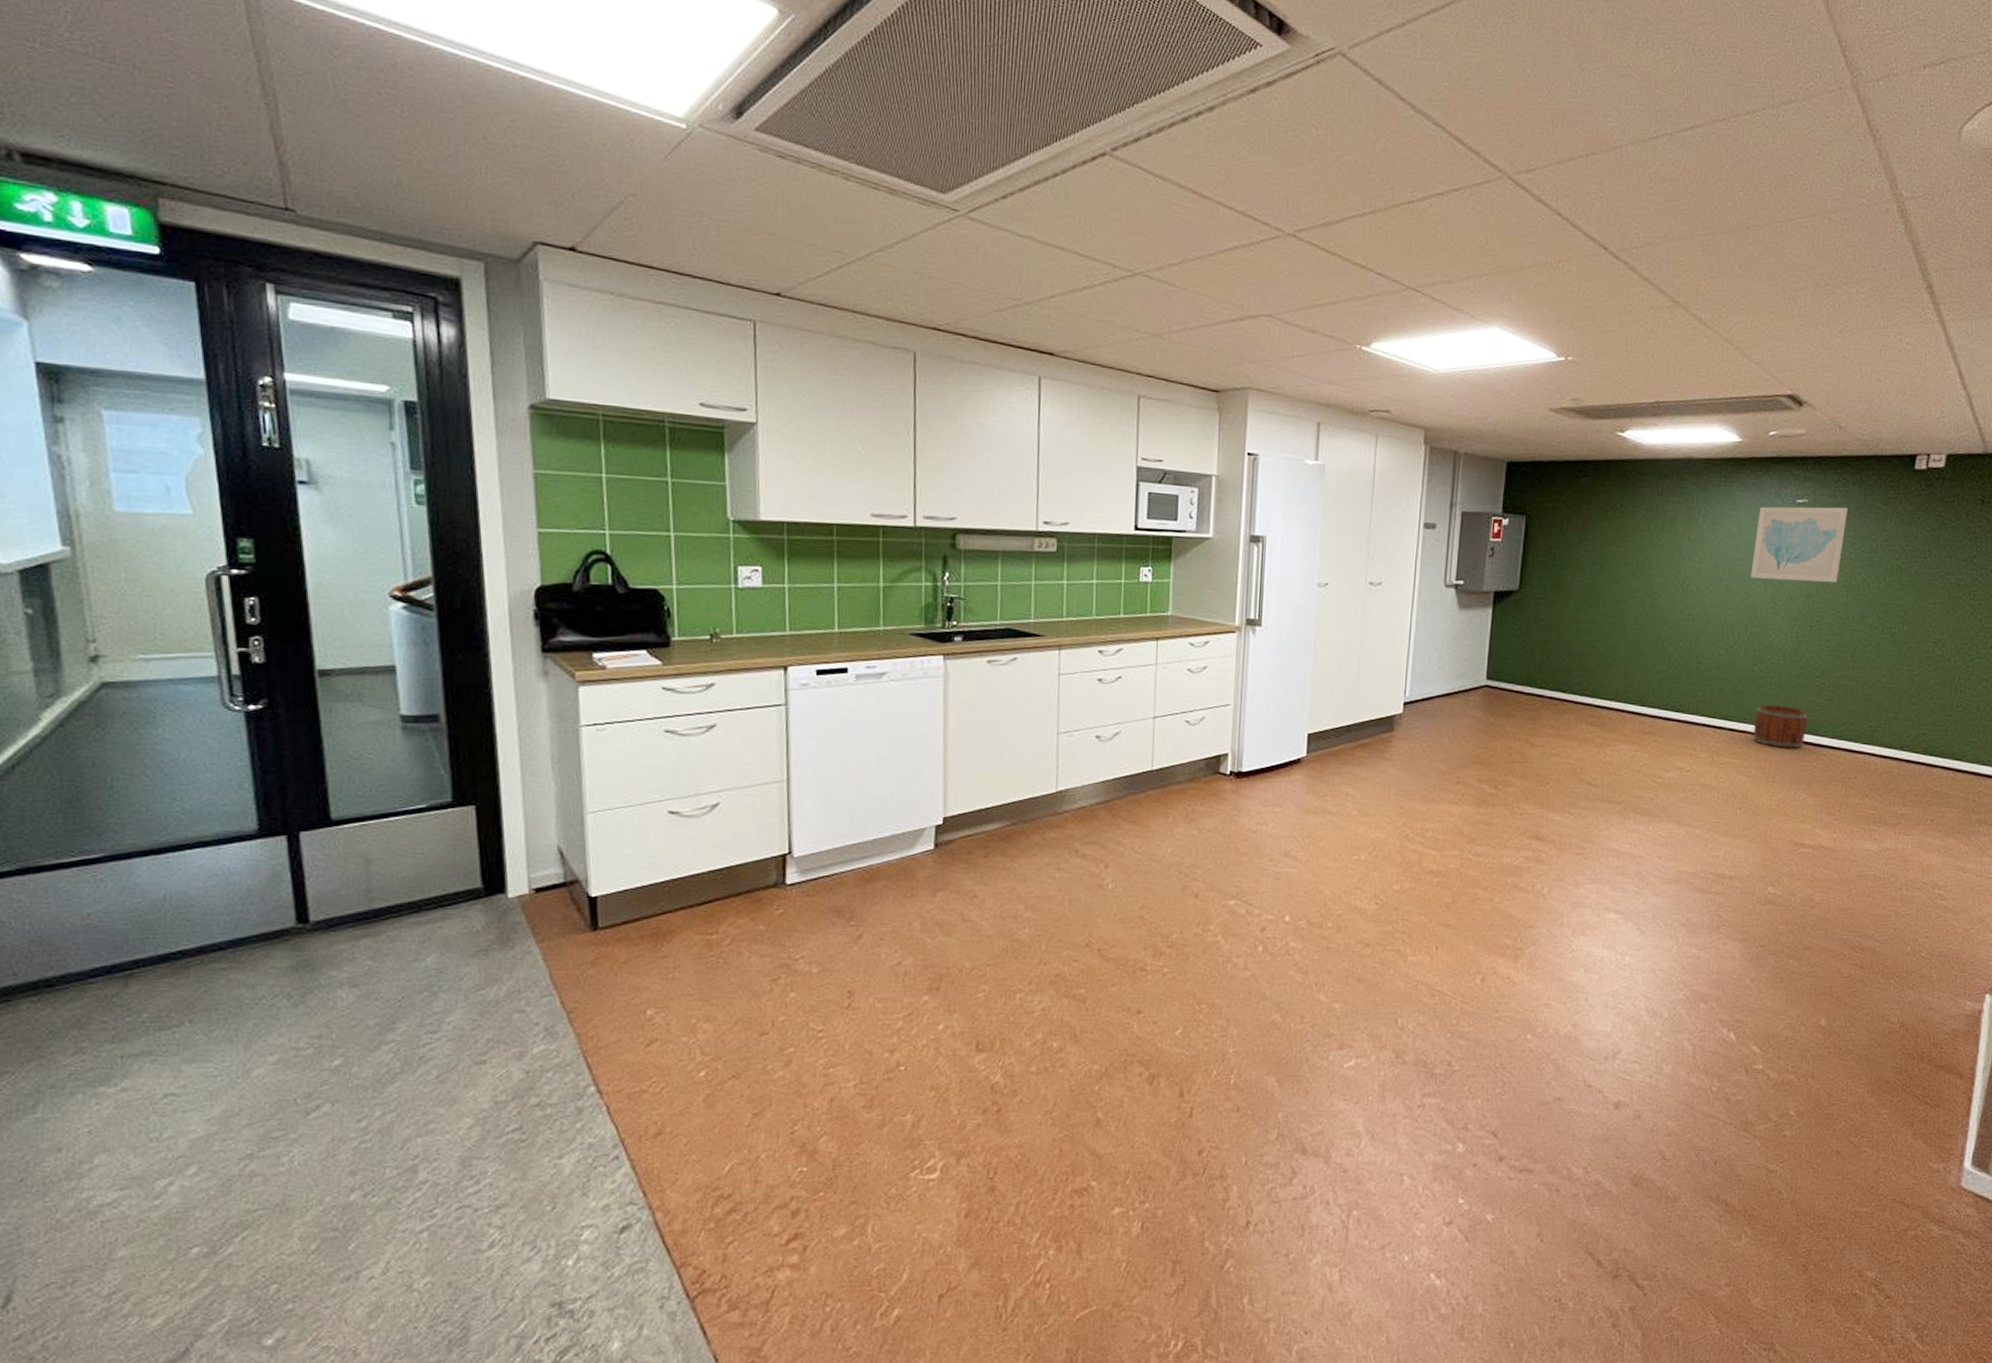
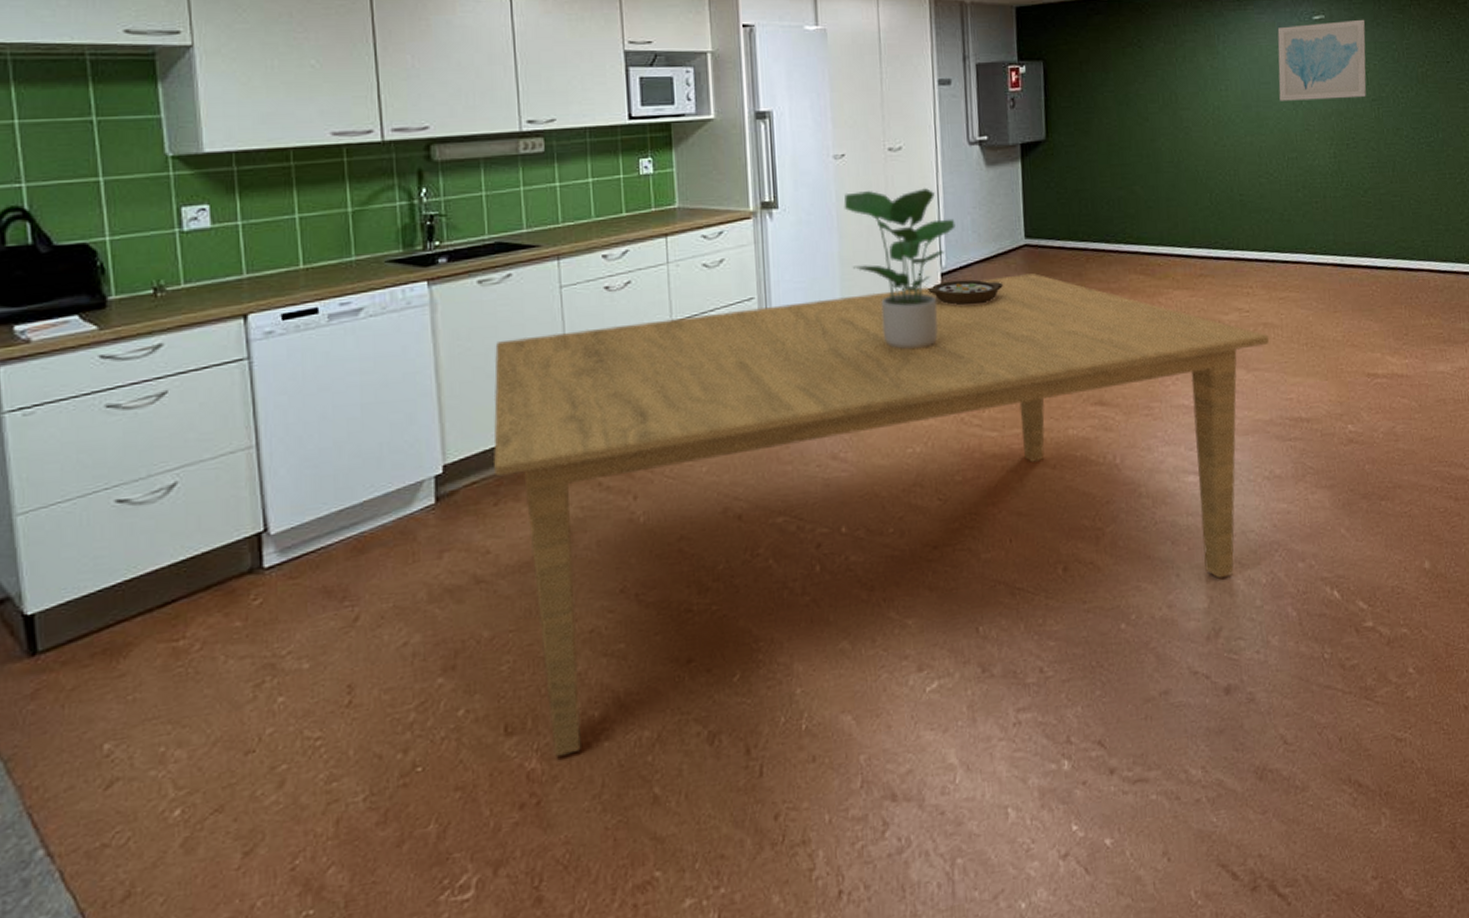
dining table: none [986,712,1705,1075] -> present [492,273,1269,756]
potted plant: none [1321,619,1423,769] -> present [843,187,955,350]
bowl: none [1389,710,1461,735] -> present [927,279,1004,306]
bucket: present [1752,705,1807,749] -> none [1306,230,1361,276]

